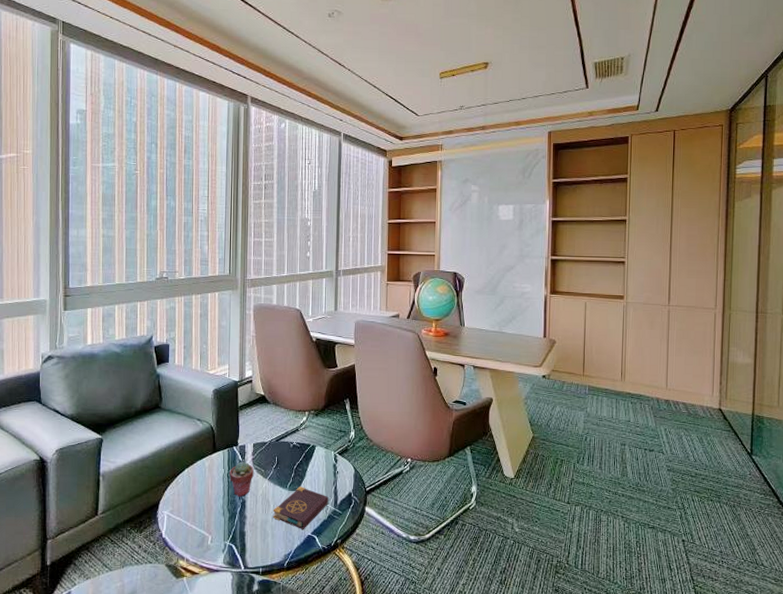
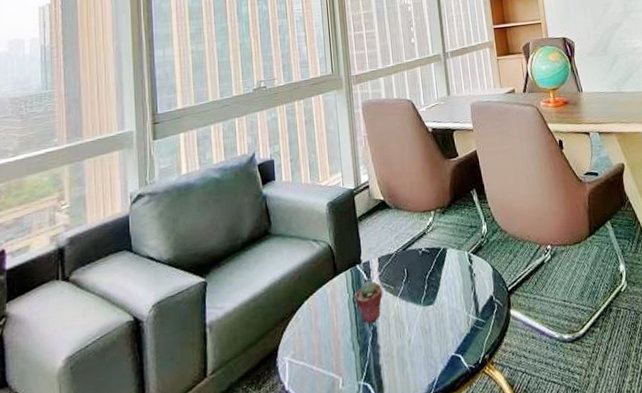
book: present [272,486,329,529] -> none [408,298,469,350]

